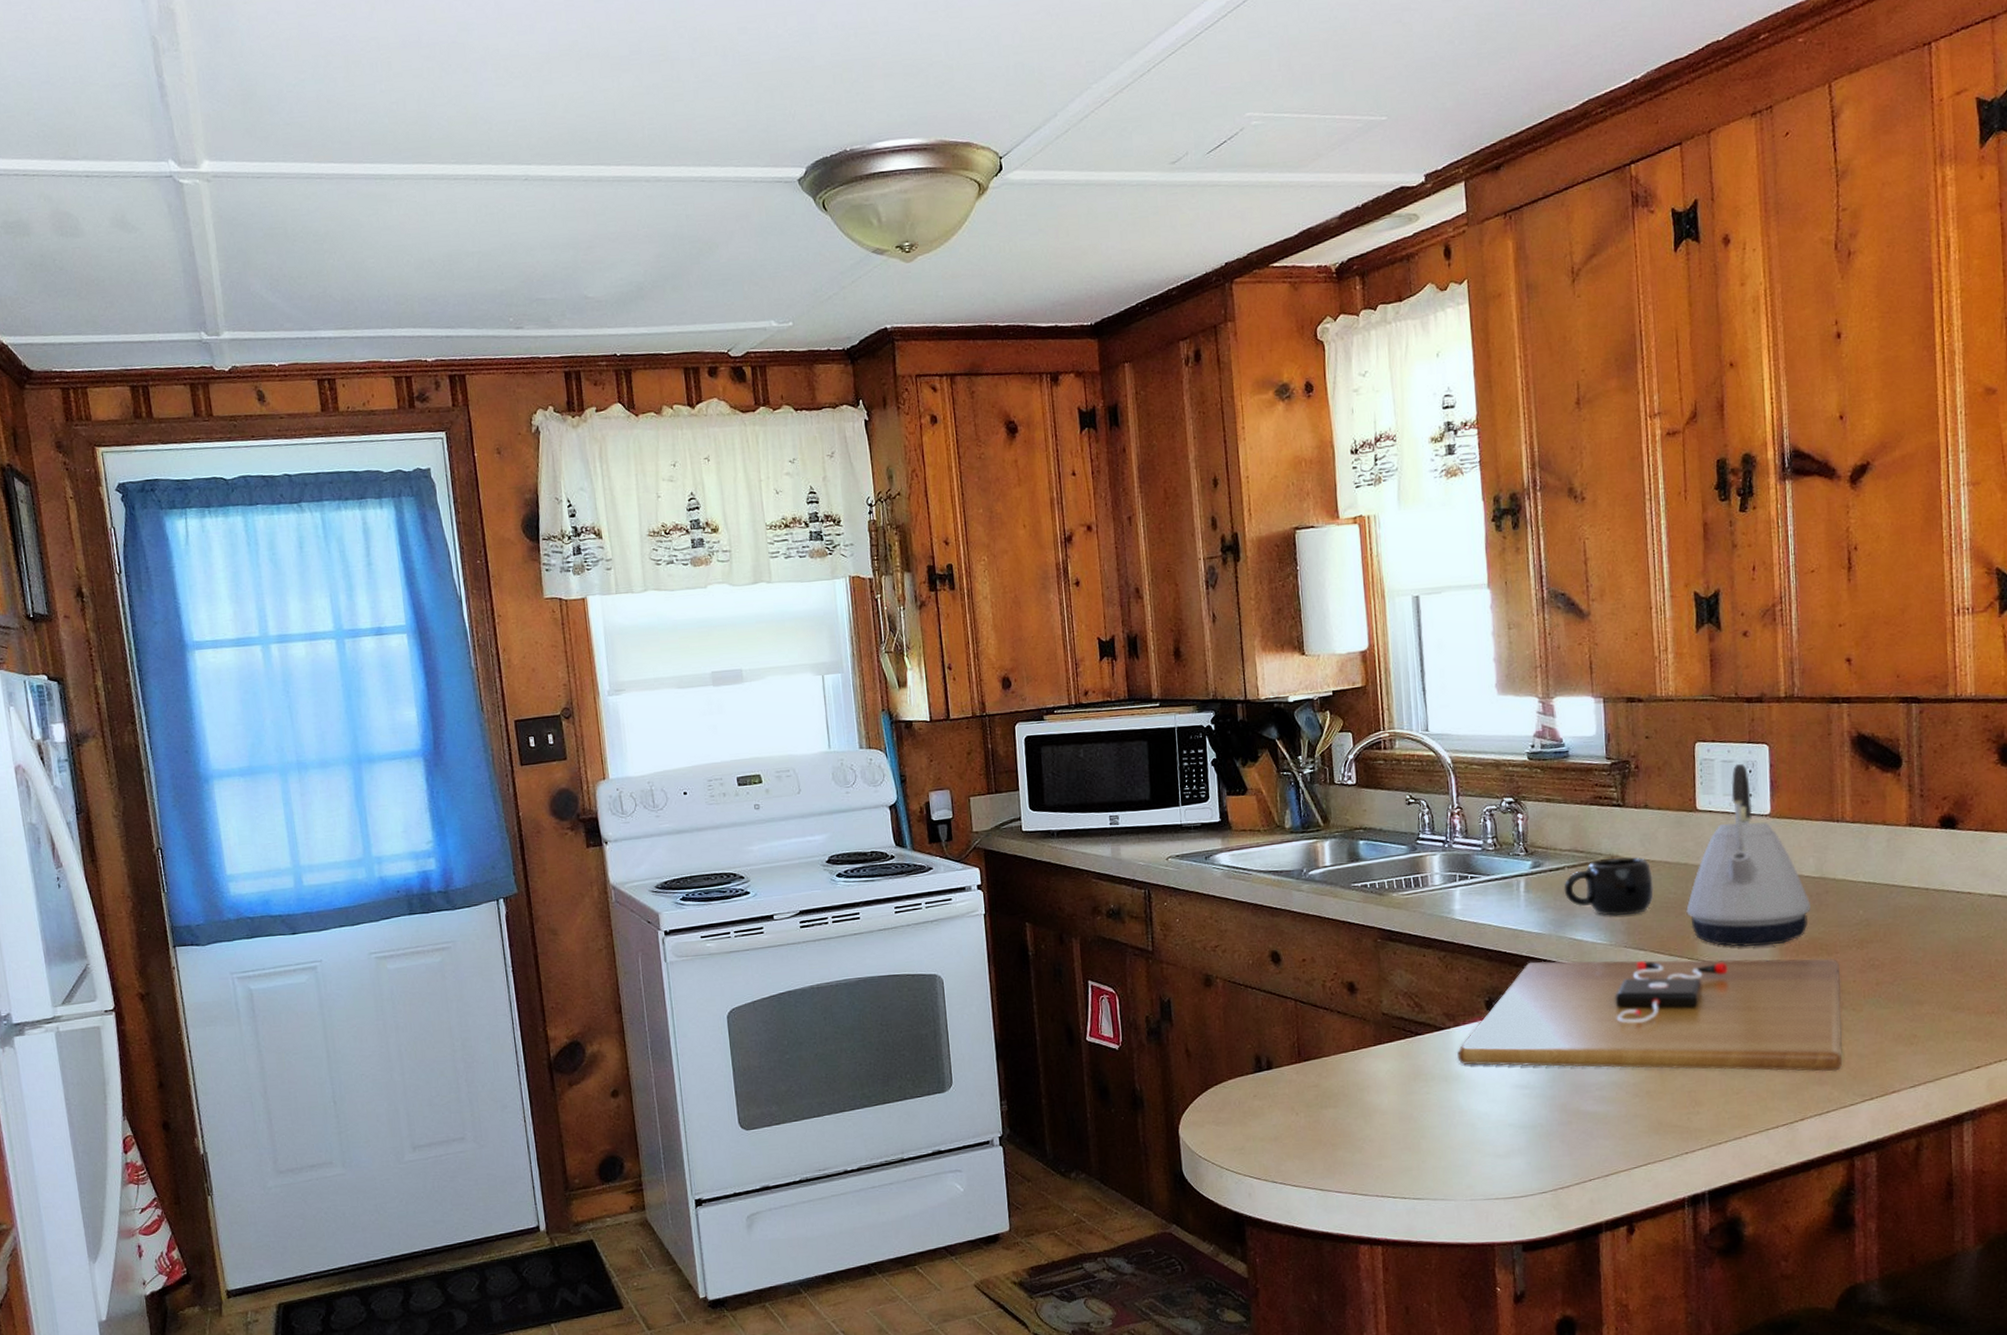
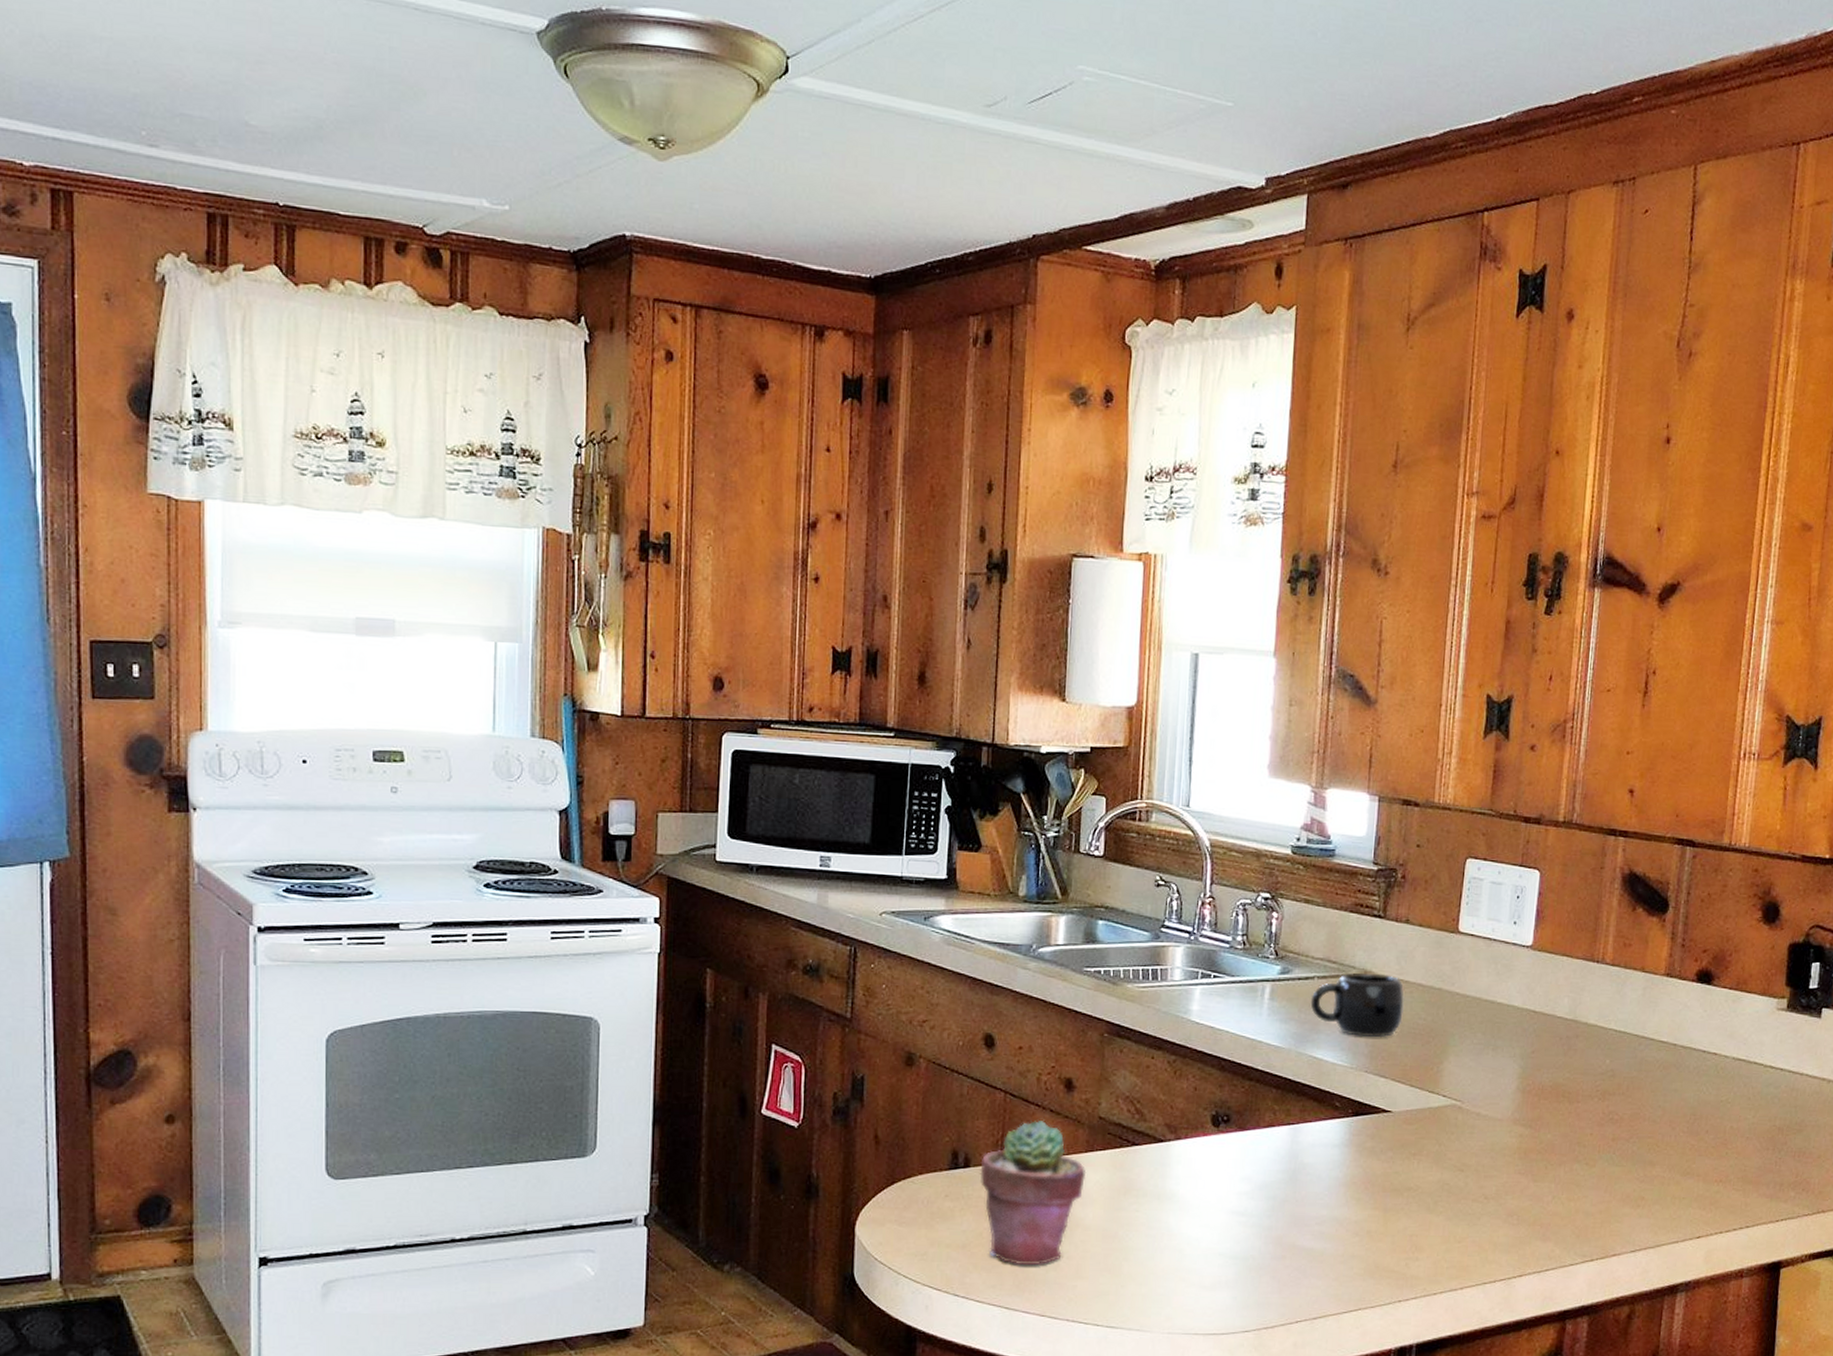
potted succulent: none [1281,1022,1378,1150] -> present [980,1121,1087,1265]
cutting board: present [1457,958,1843,1072] -> none [1174,1077,1579,1228]
kettle: present [1686,764,1811,948] -> none [1433,888,1559,1087]

